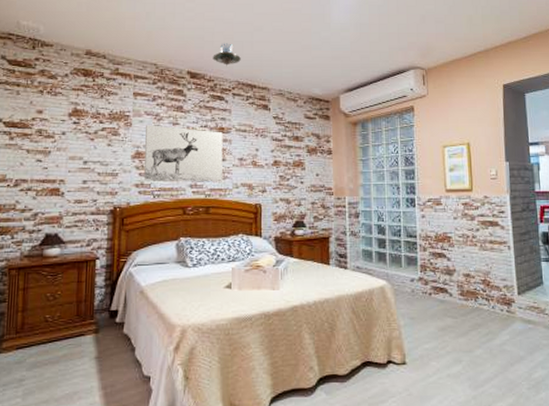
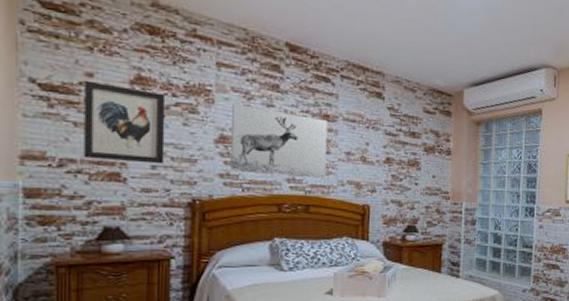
wall art: none [33,116,95,179] -> present [83,80,166,164]
ceiling lamp: present [213,43,241,67] -> none [317,12,352,42]

